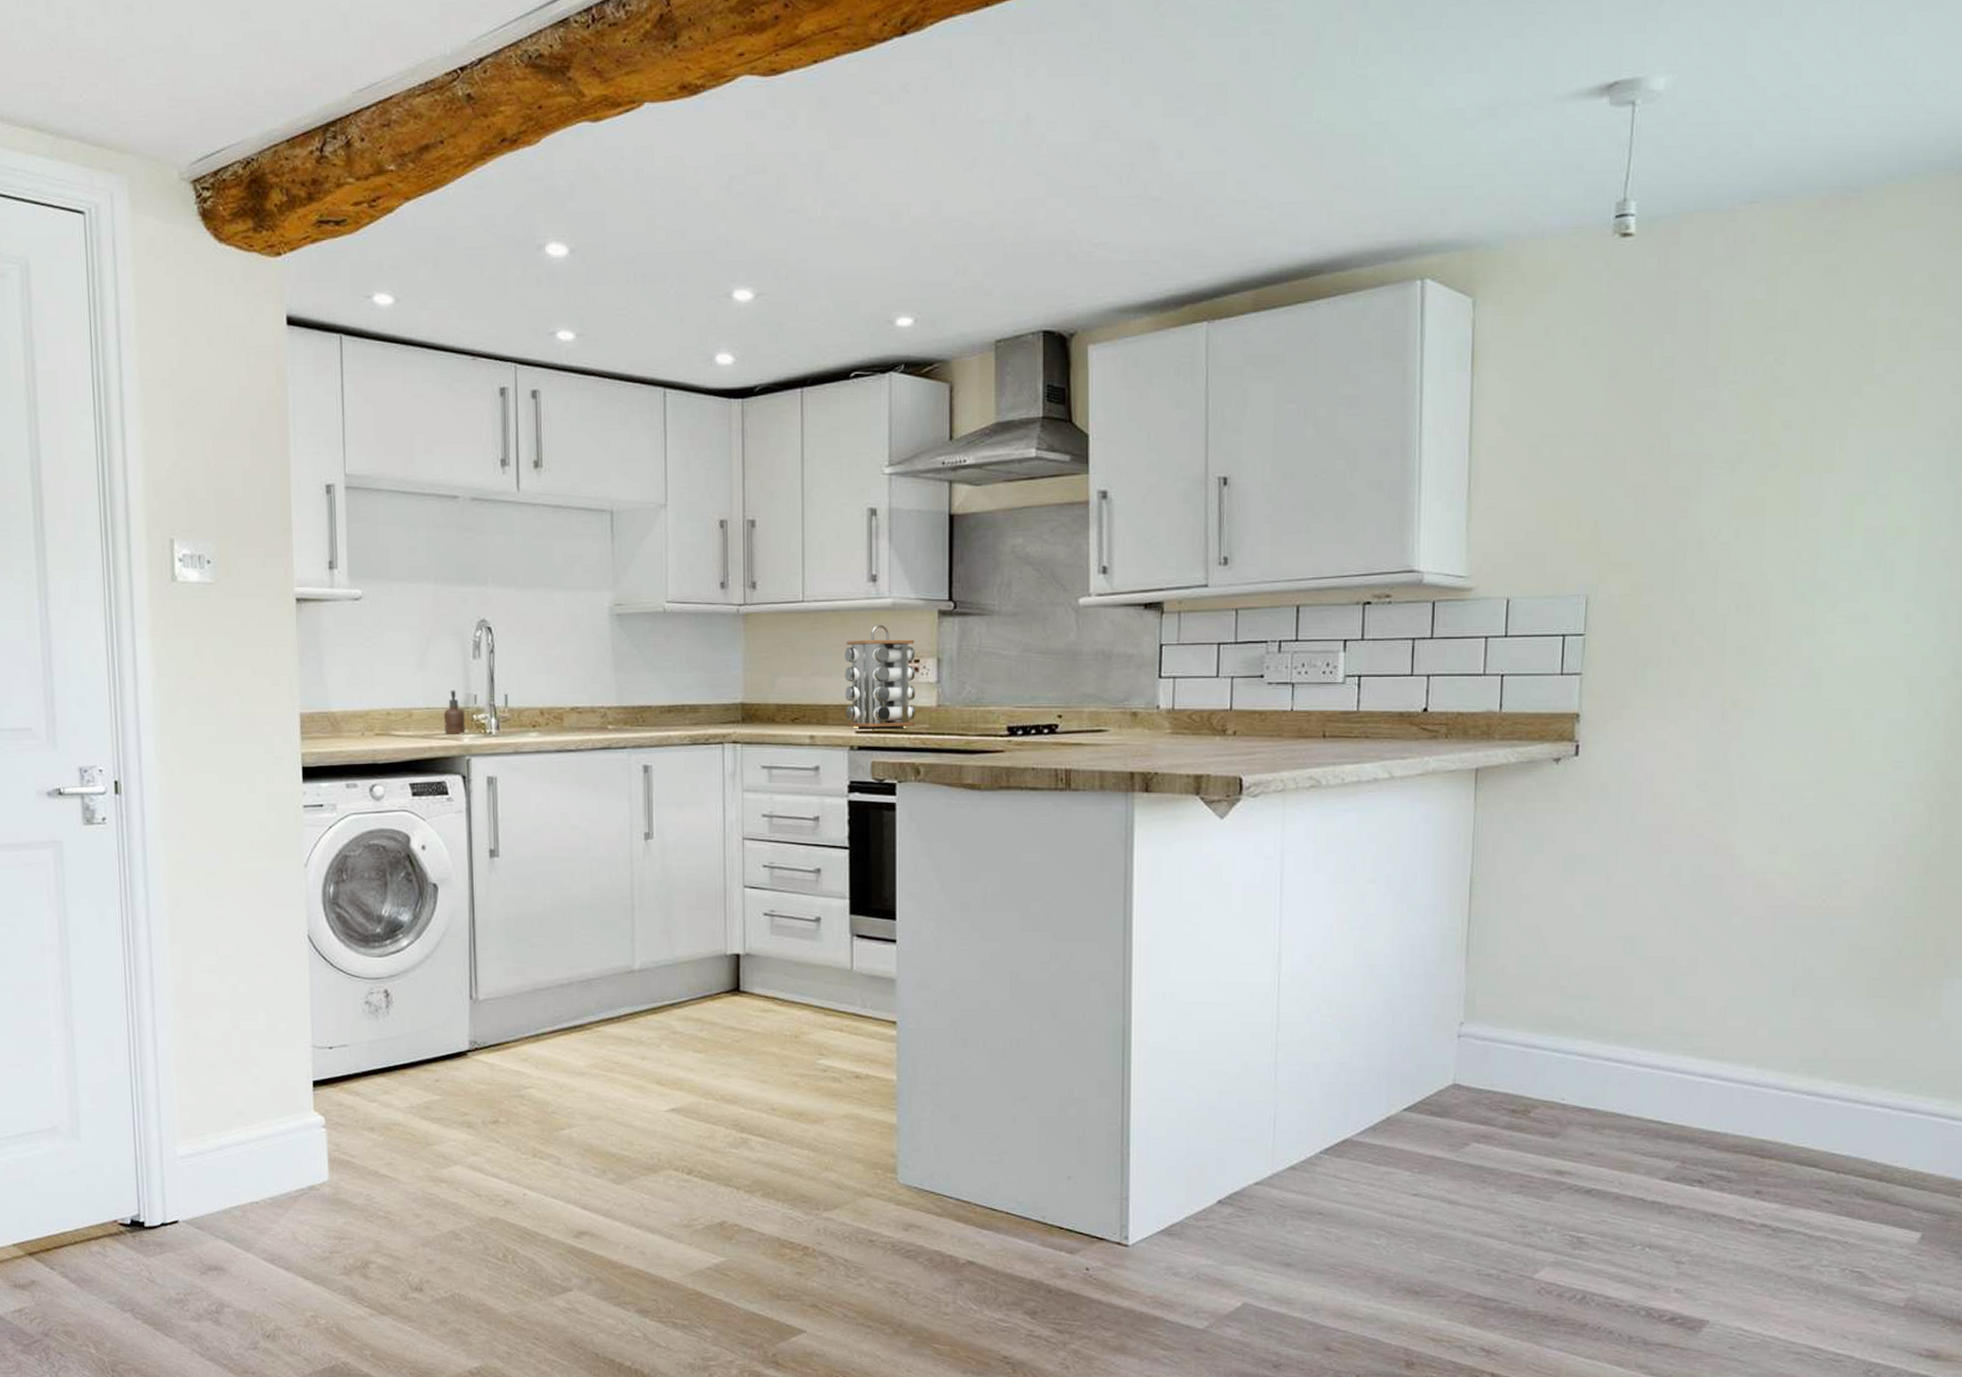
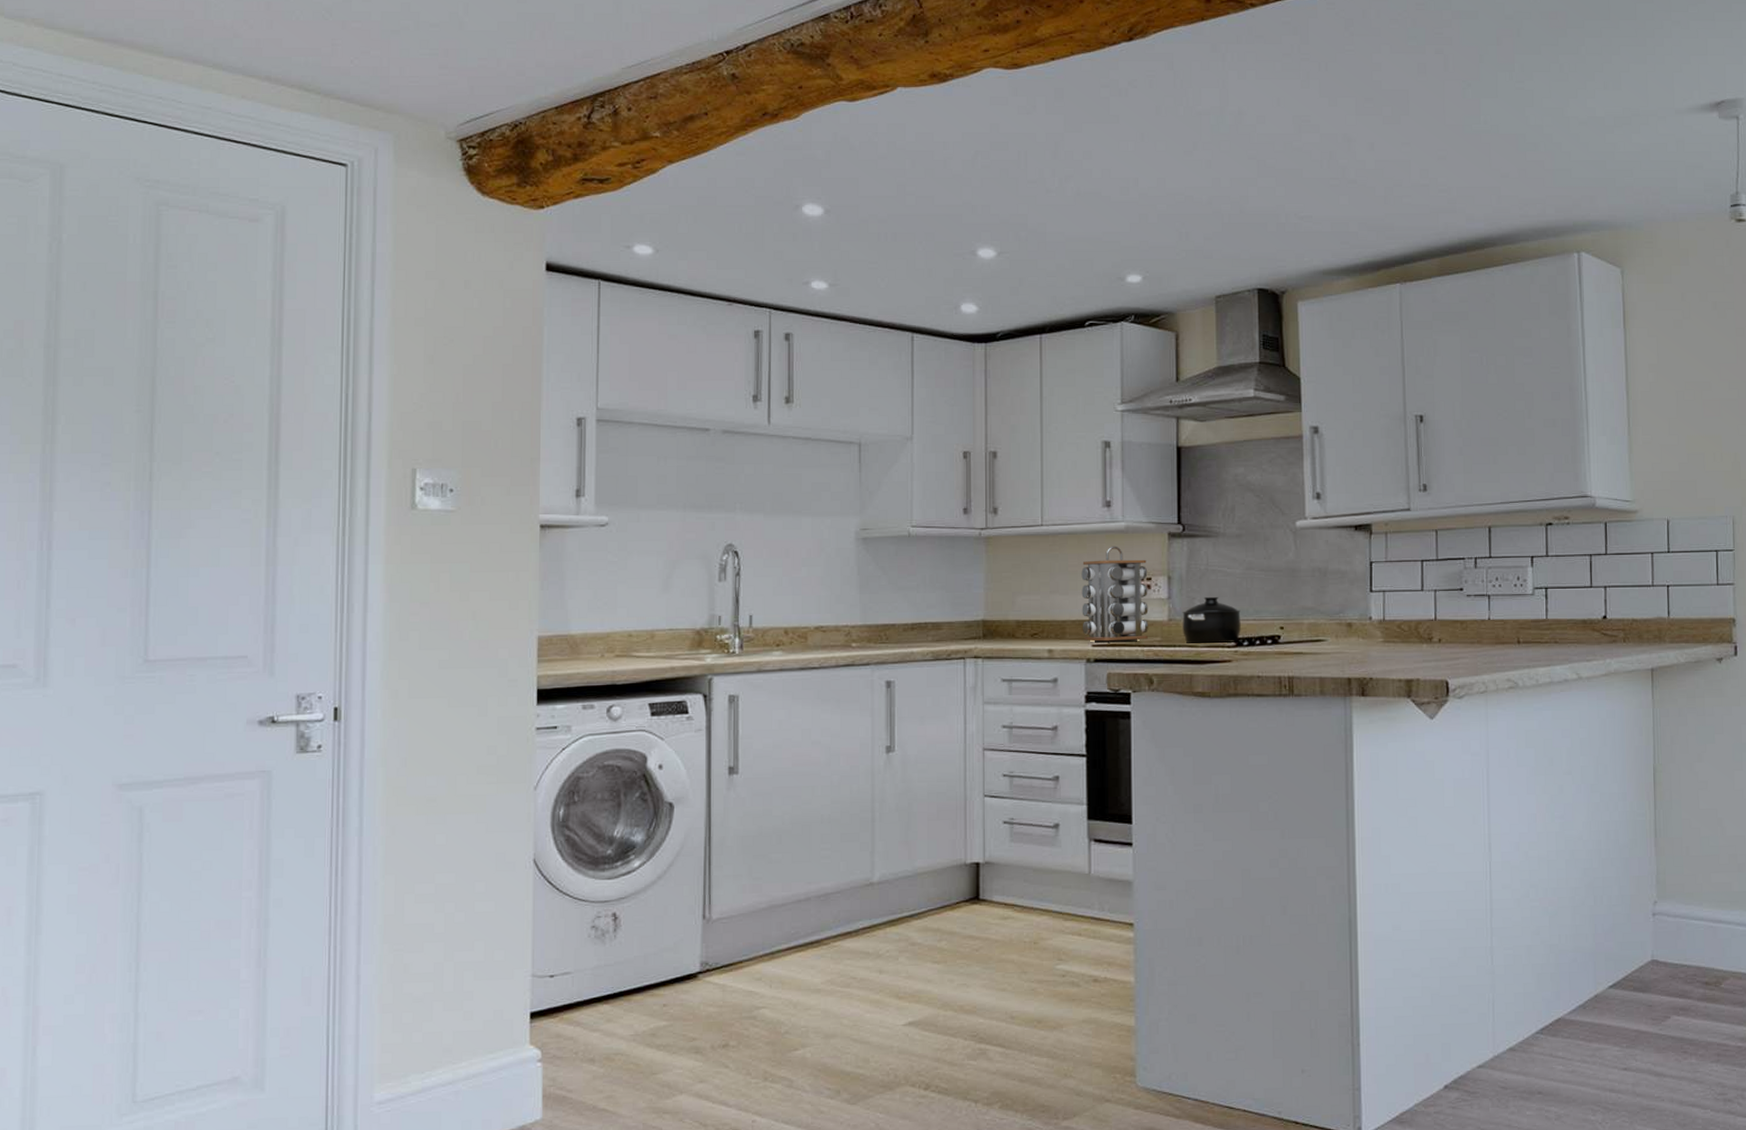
soap dispenser: present [443,690,465,737] -> none [686,612,708,657]
saucepan: none [952,681,1015,731] -> present [1182,596,1241,643]

